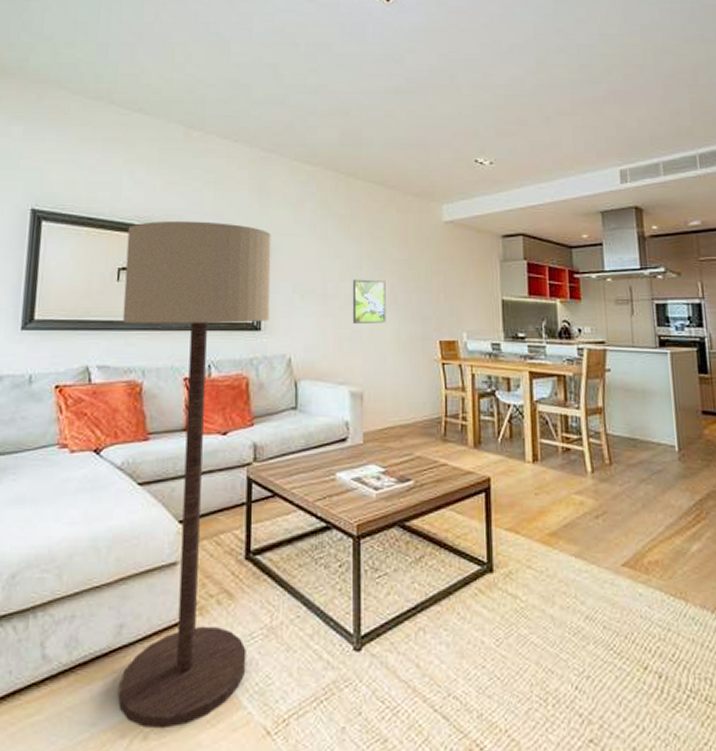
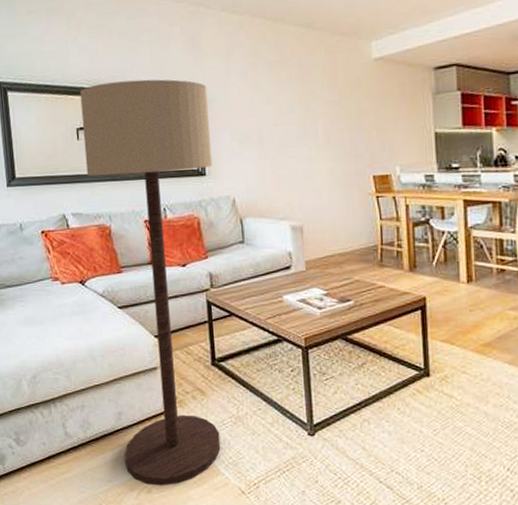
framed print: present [352,279,386,323] -> none [286,122,320,164]

